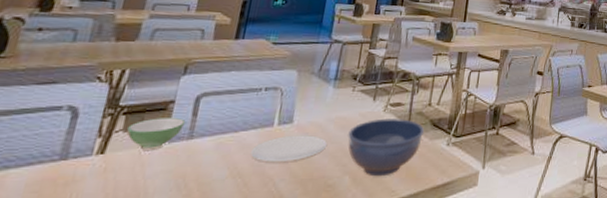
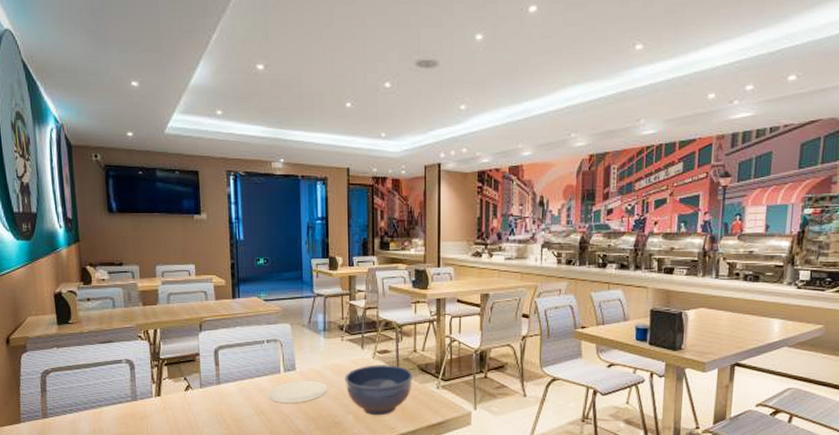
bowl: present [127,118,186,151] -> none [171,368,212,394]

